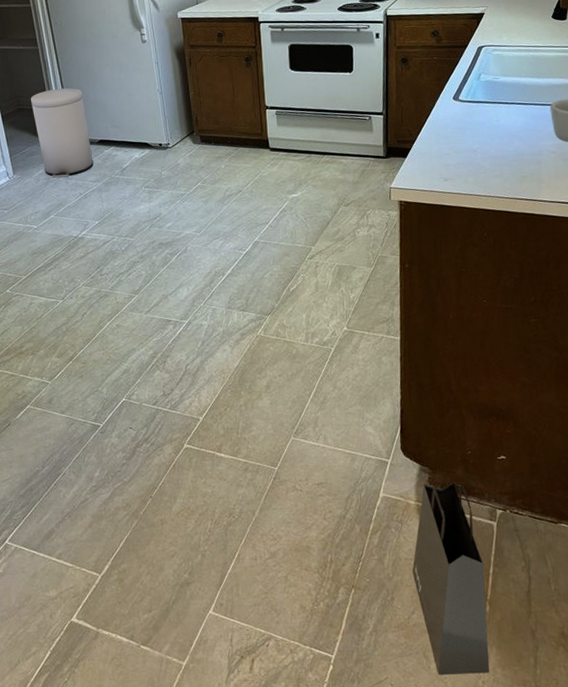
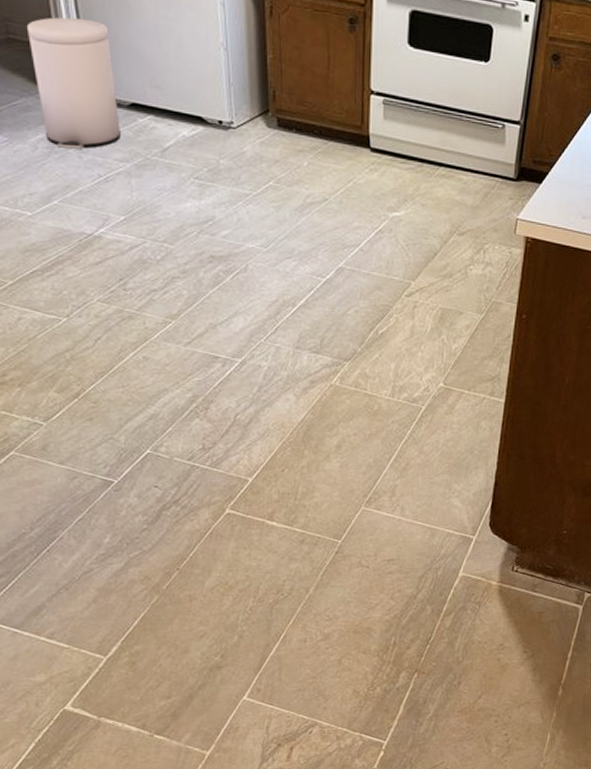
shopping bag: present [412,483,489,675] -> none [485,563,563,758]

